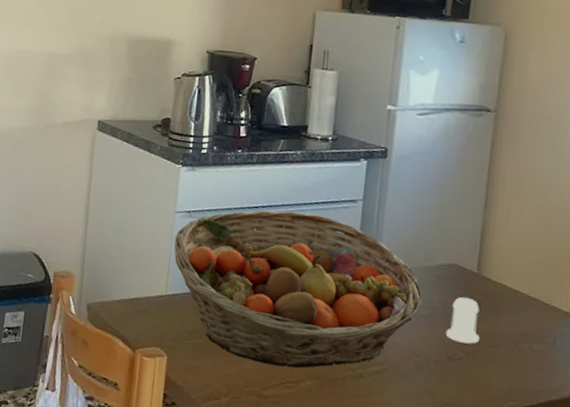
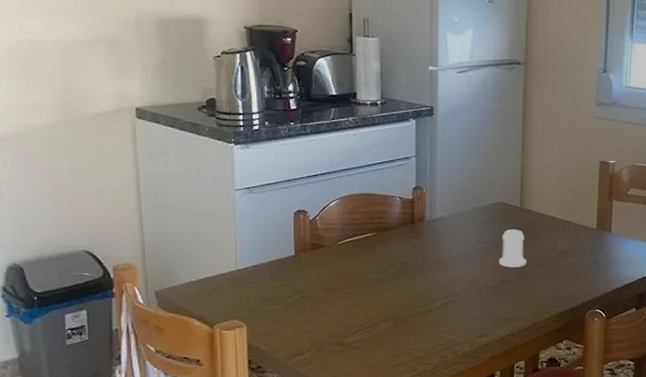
fruit basket: present [174,210,423,369] -> none [237,175,477,316]

